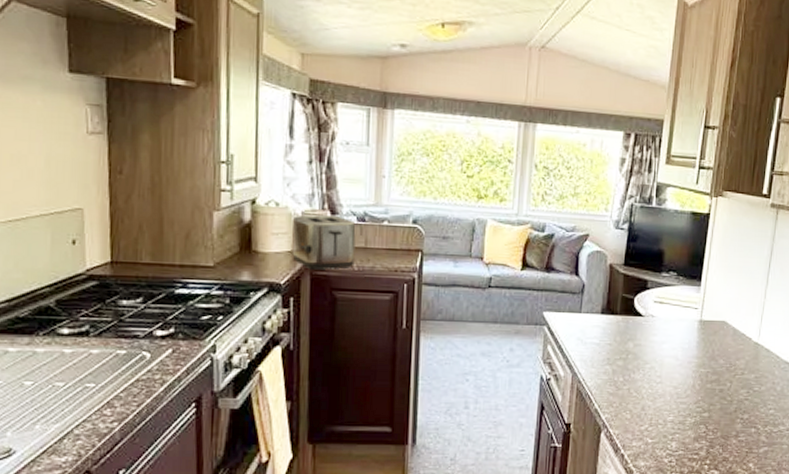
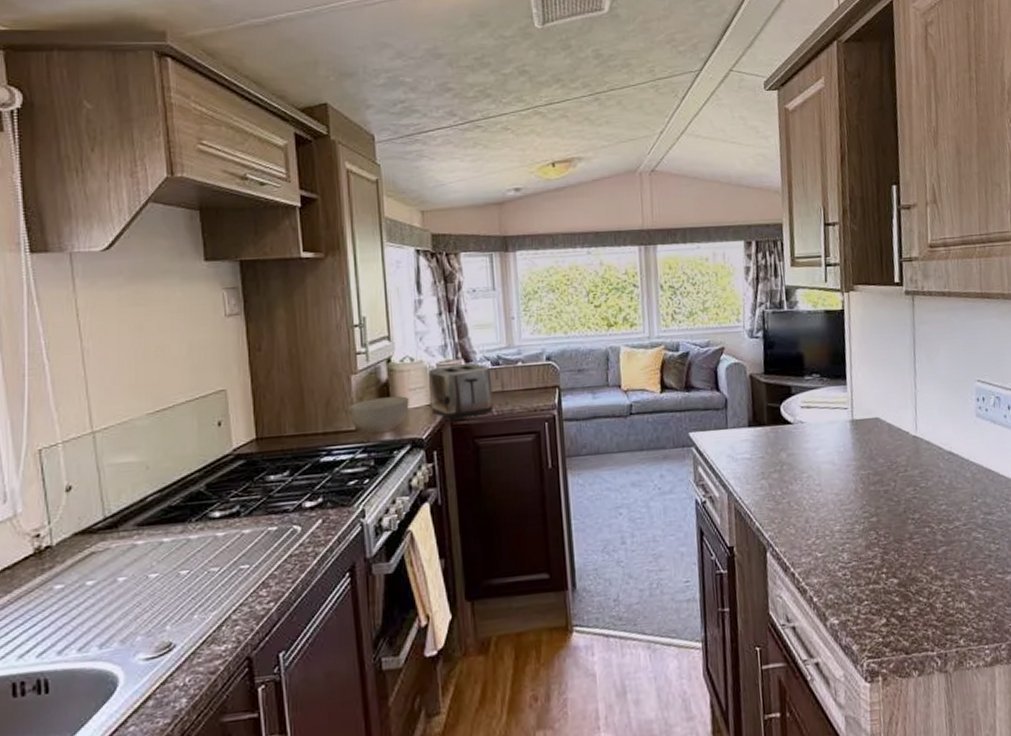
bowl: none [209,237,270,274] -> present [349,396,409,435]

